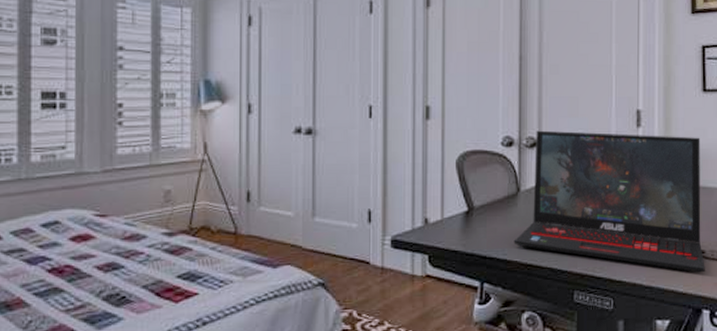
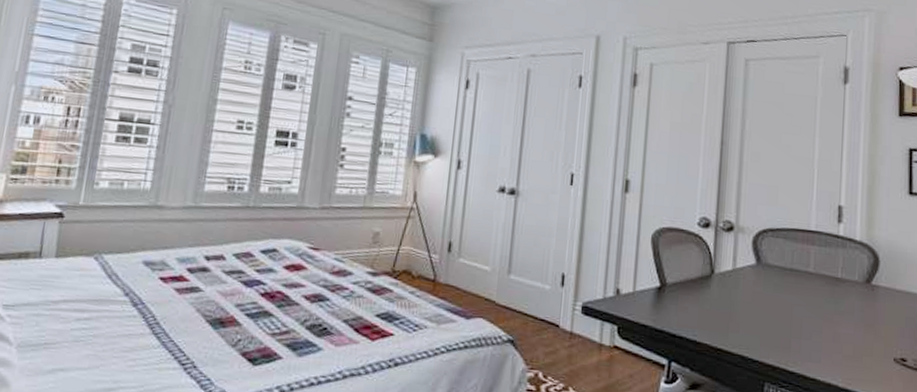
laptop: present [514,130,705,273] -> none [704,215,907,382]

